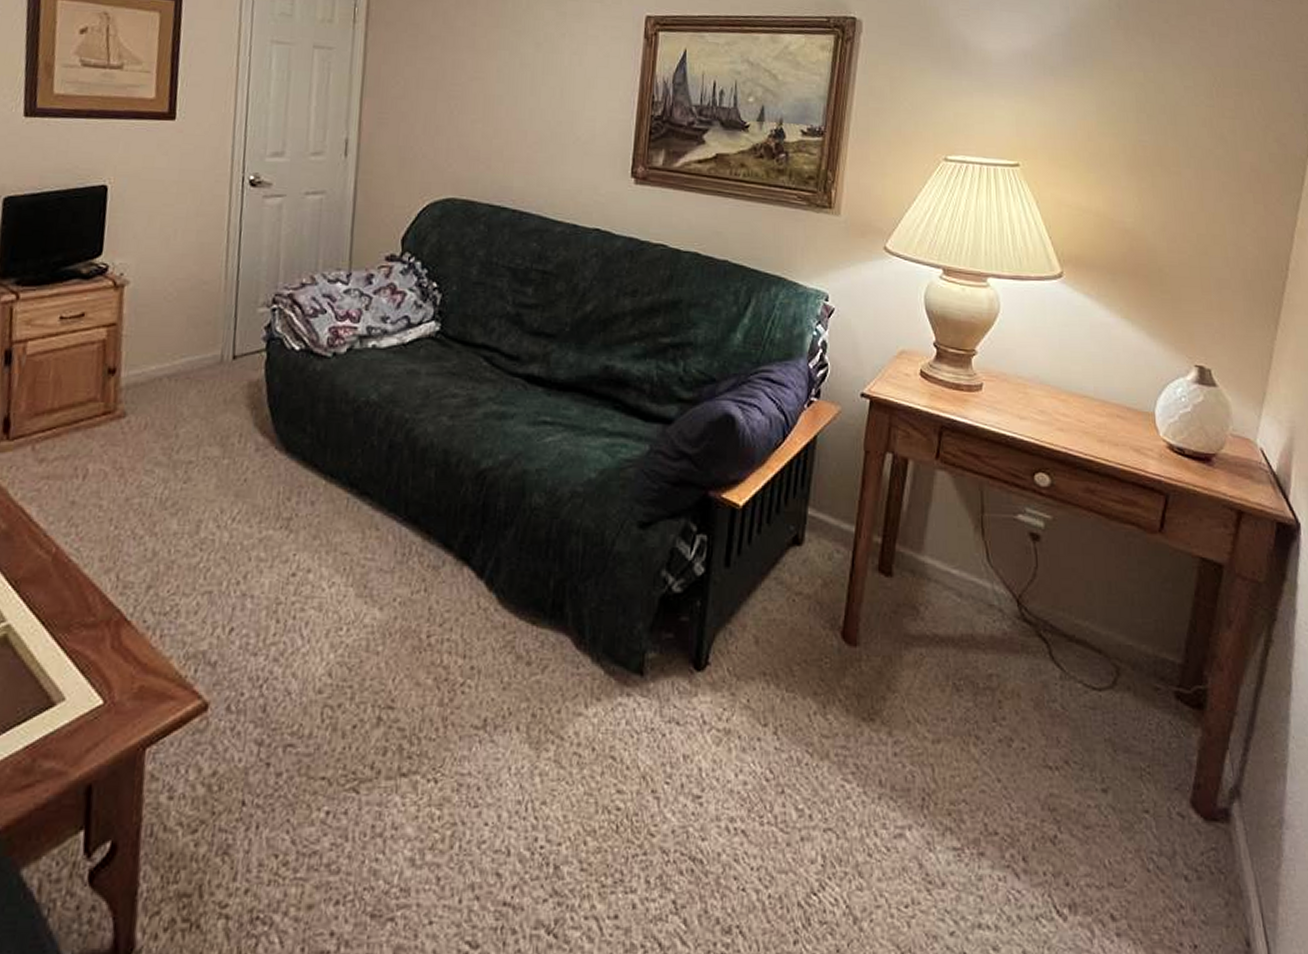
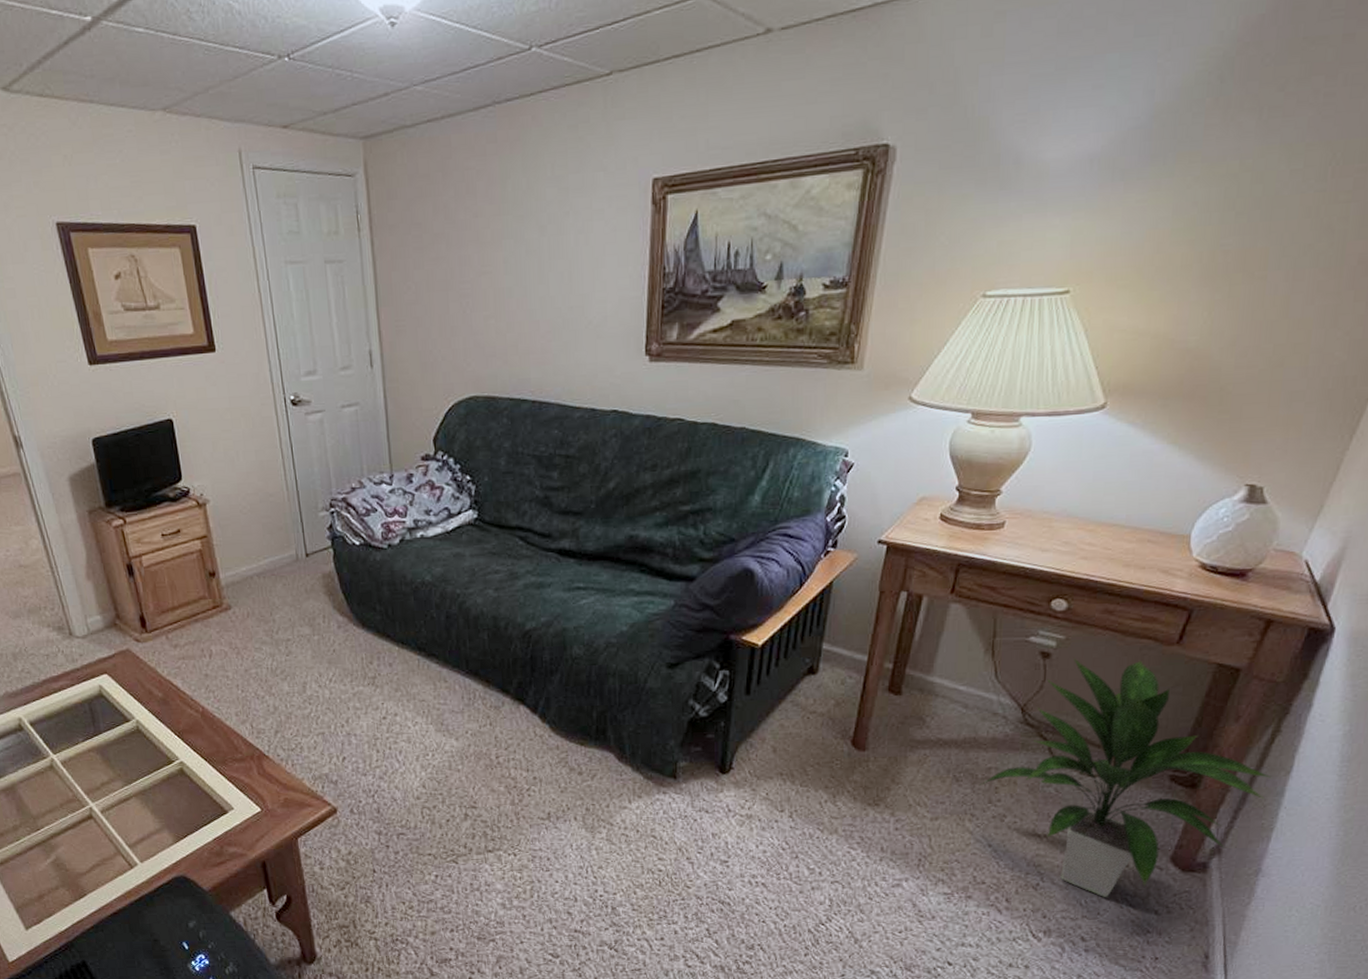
indoor plant: none [981,542,1273,856] -> present [979,658,1271,897]

